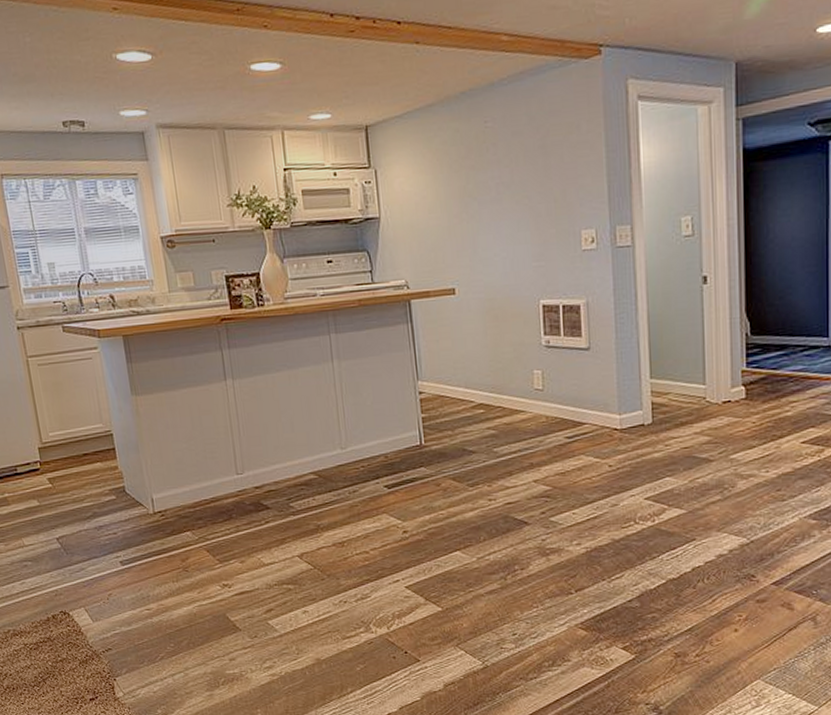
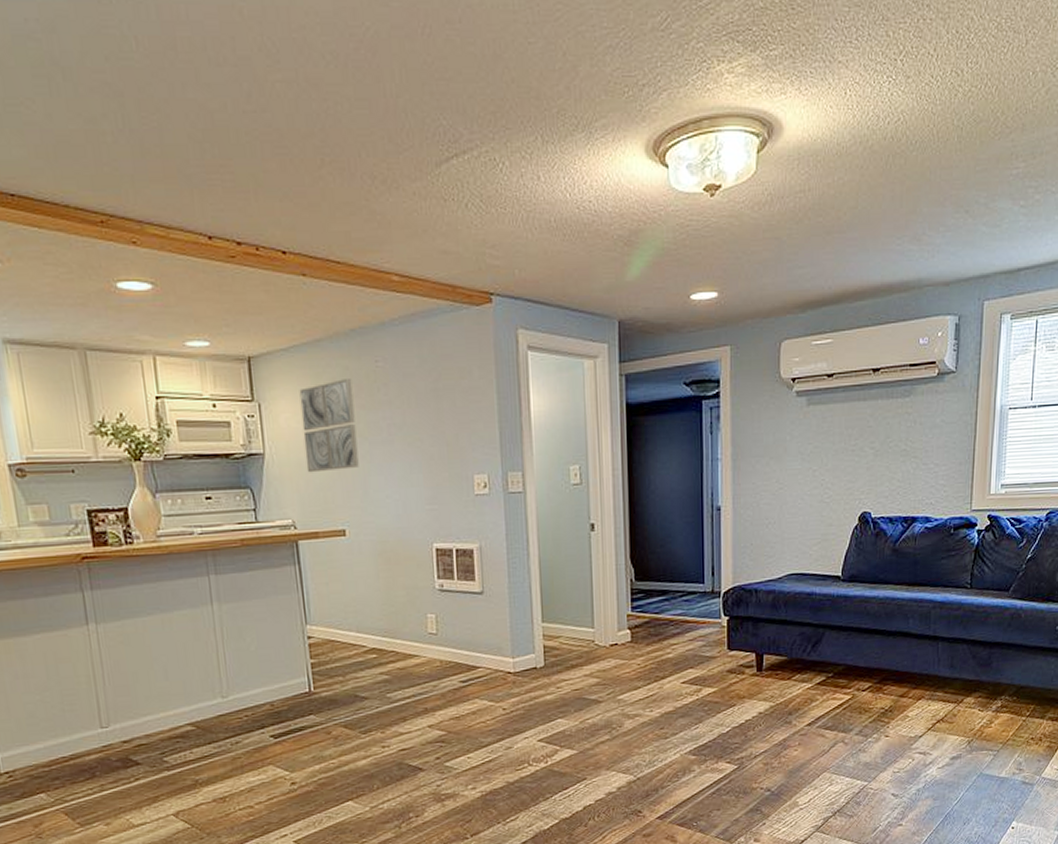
wall art: none [412,141,468,234] -> present [299,379,359,473]

